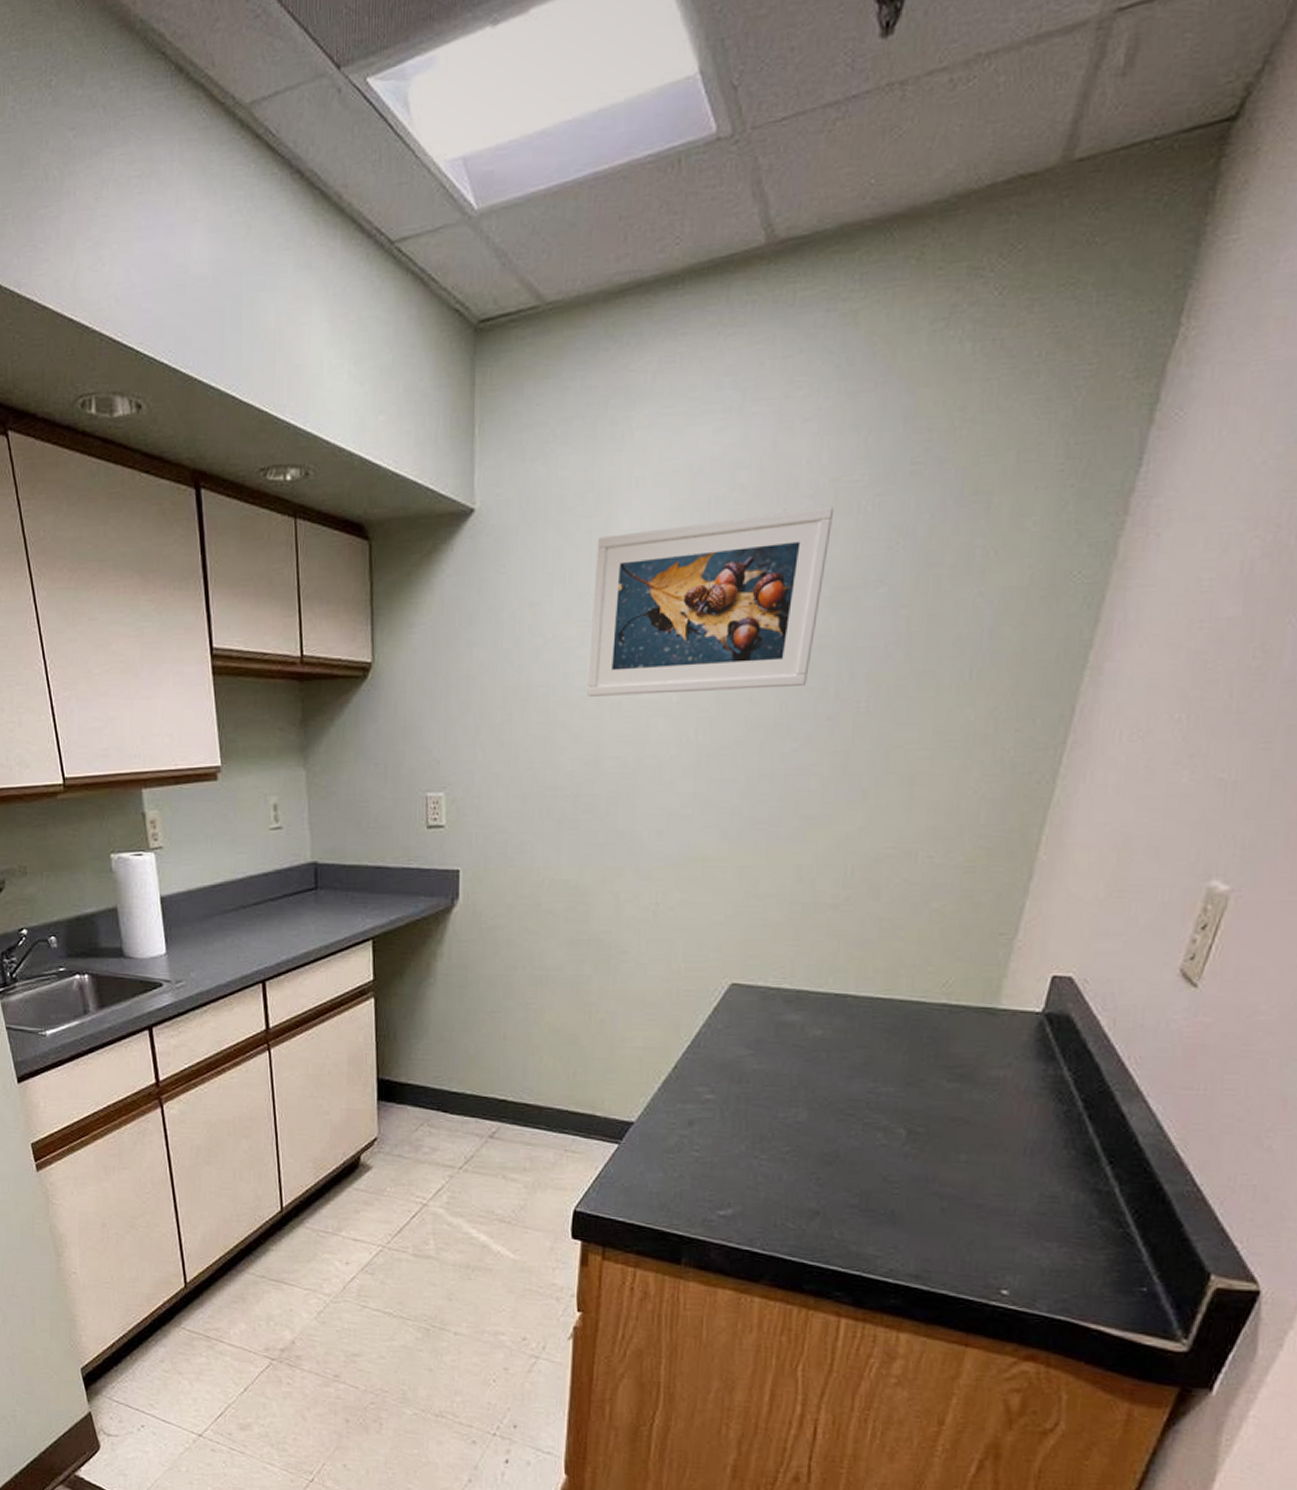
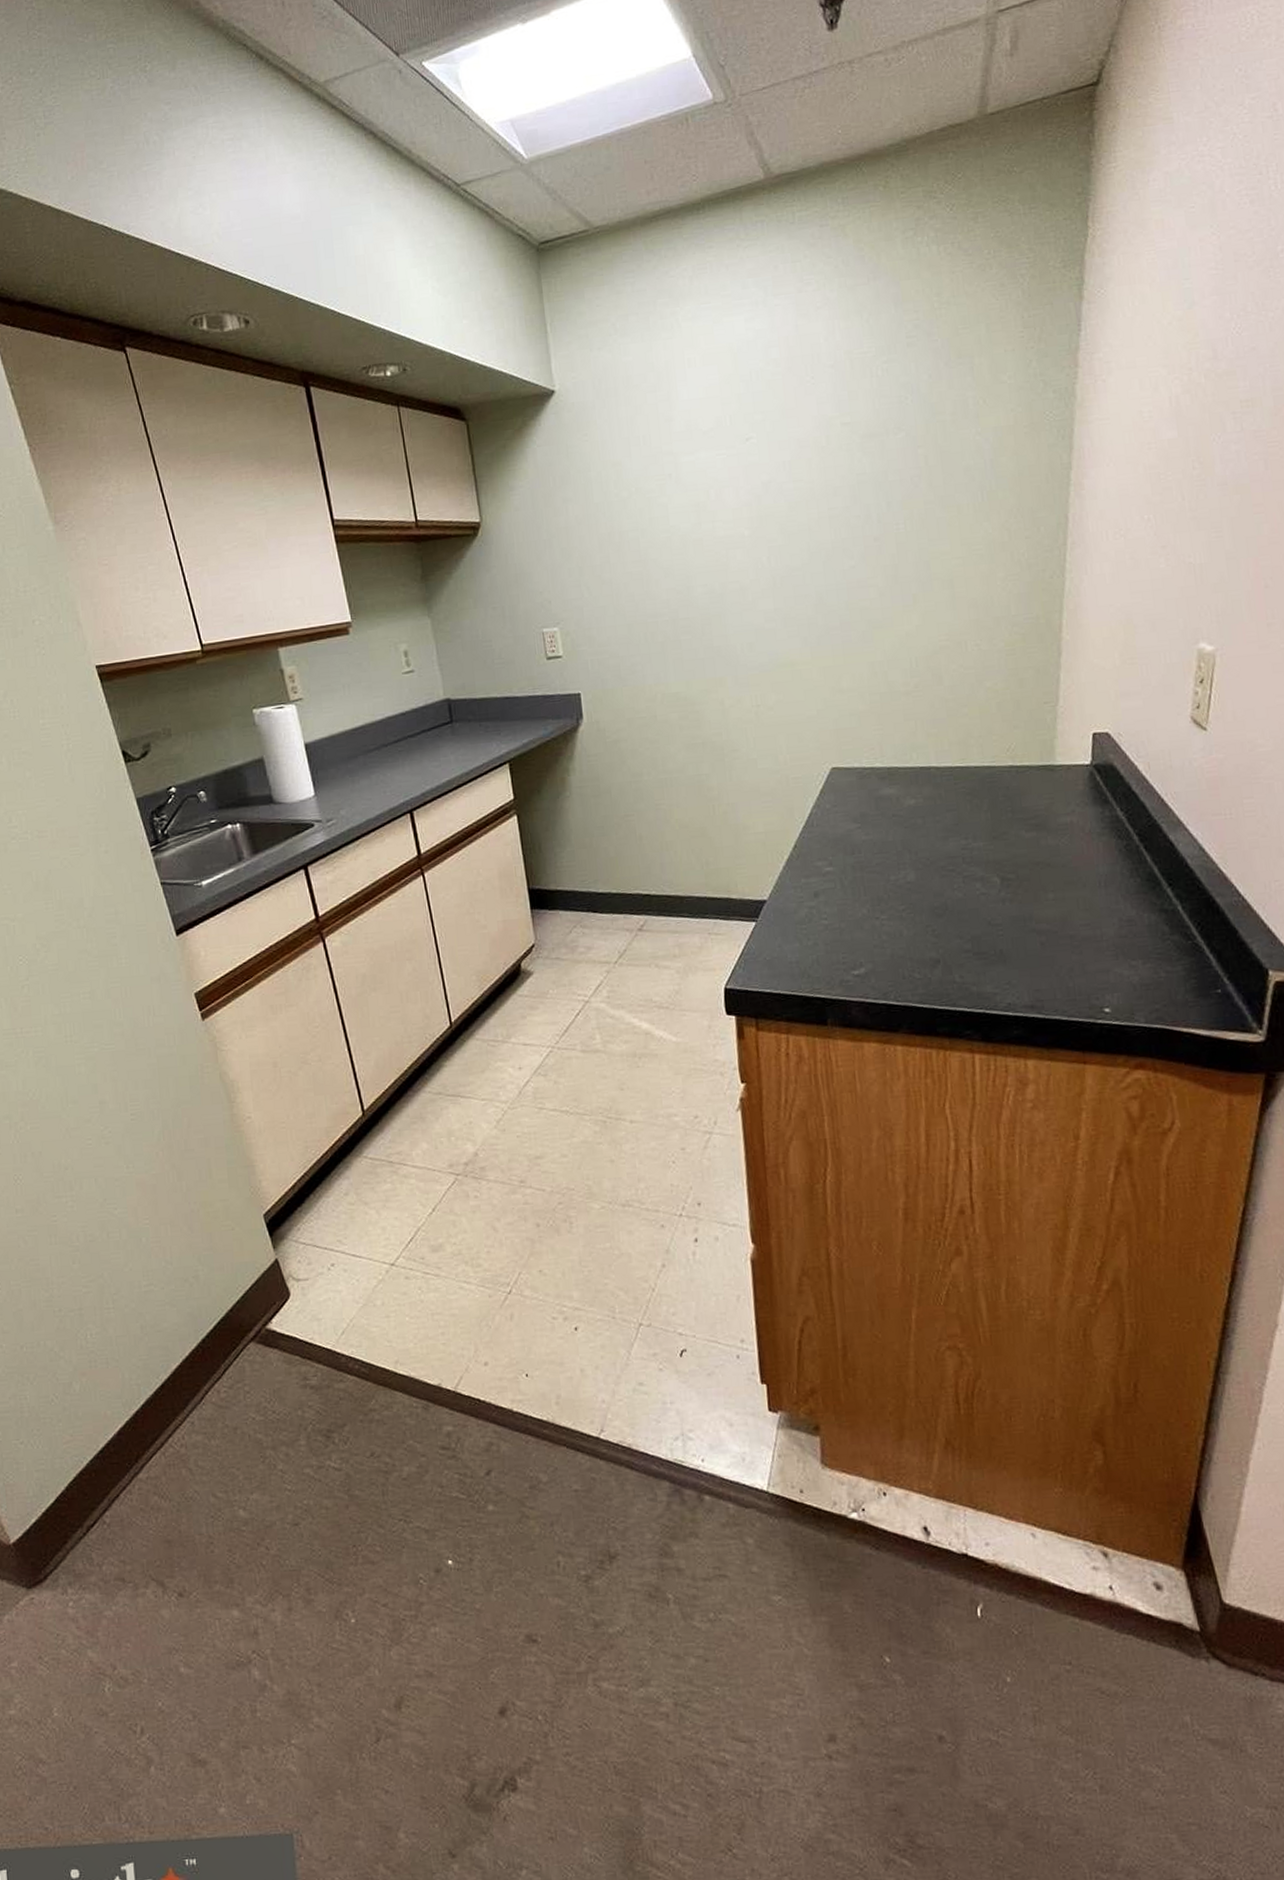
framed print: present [587,506,834,697] -> none [662,373,854,537]

